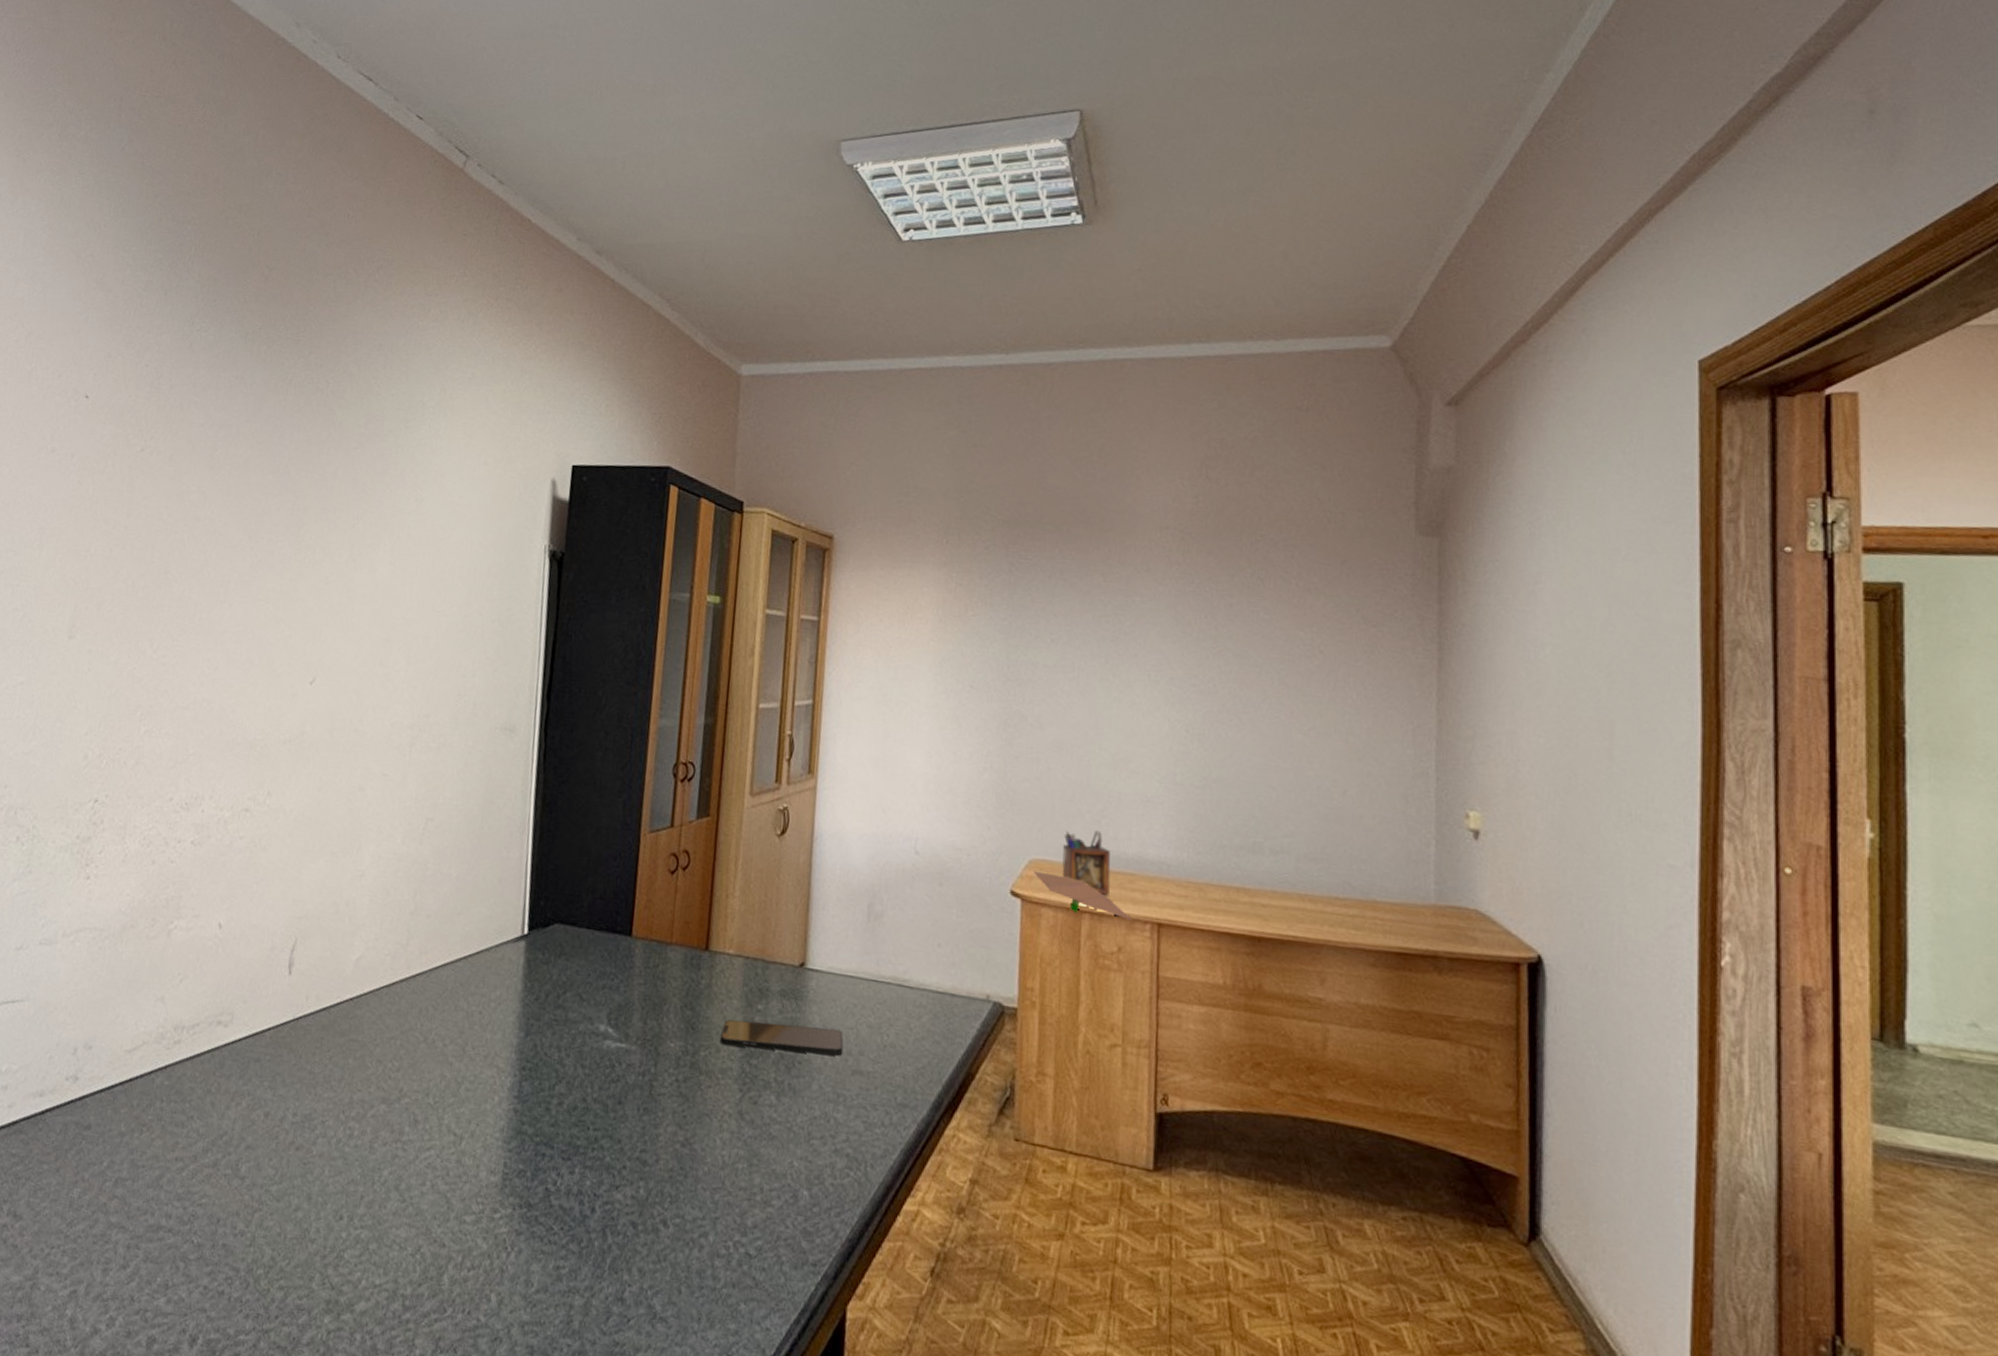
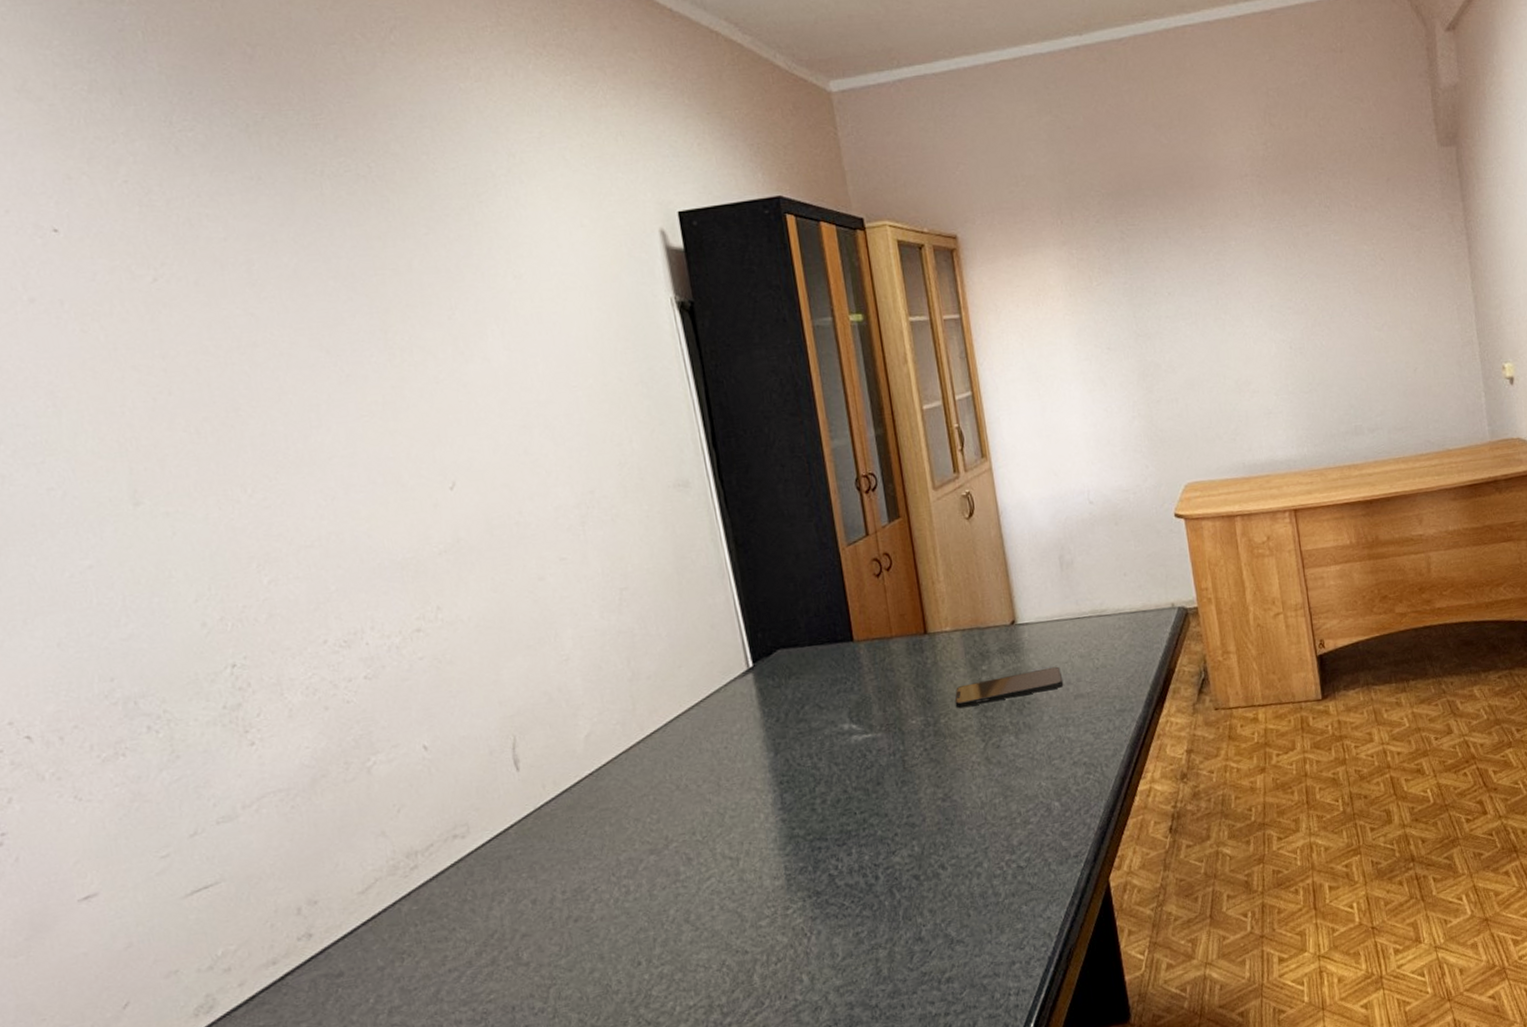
papers: present [1033,871,1131,922] -> none [1190,490,1273,519]
desk organizer: present [1062,830,1111,895] -> none [1209,446,1253,498]

